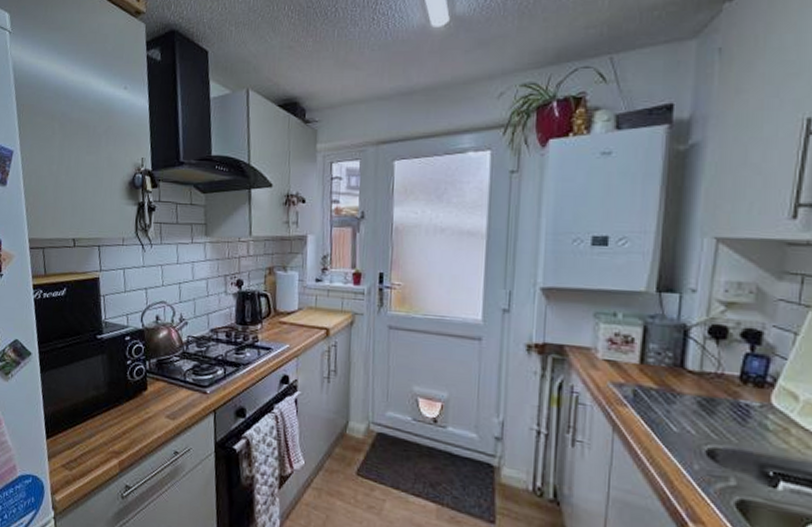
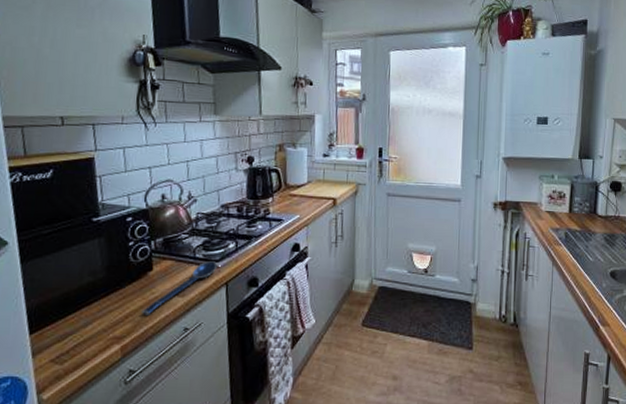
spoon: none [137,386,207,435] -> present [142,261,218,315]

